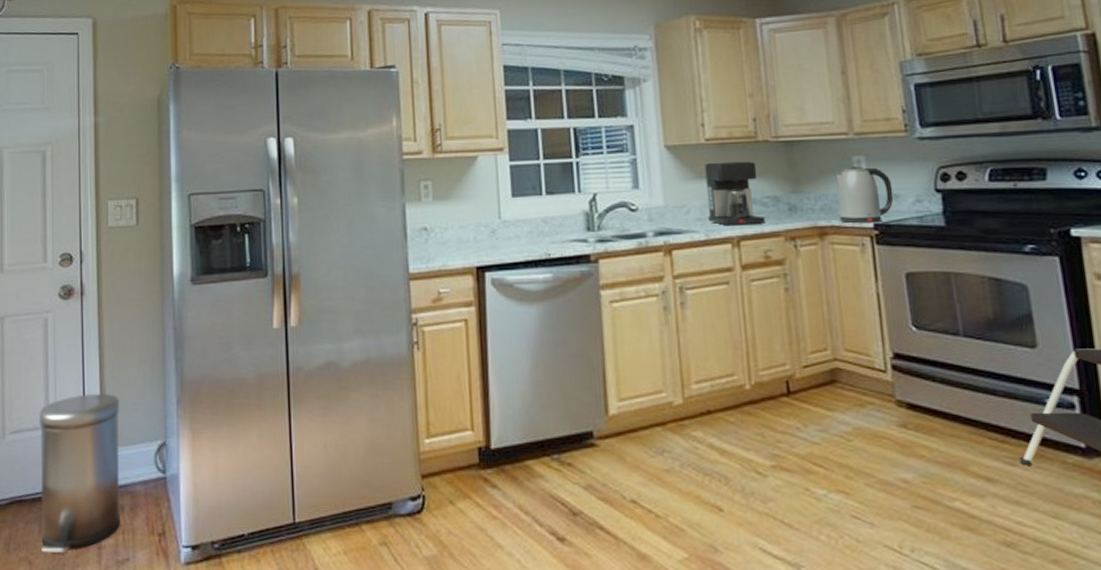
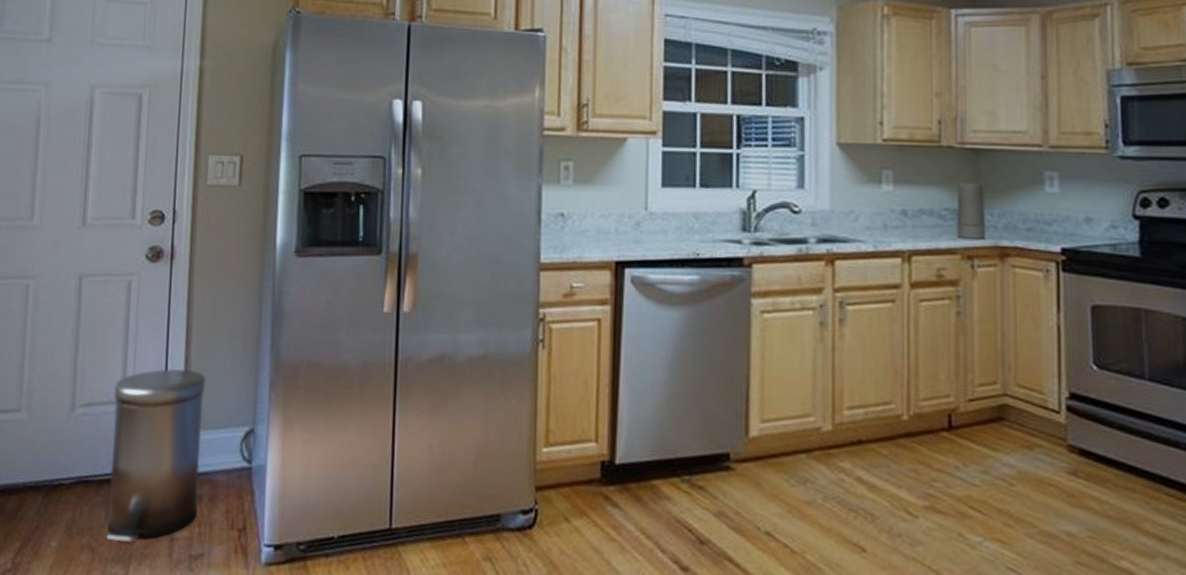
coffee maker: present [704,161,766,226] -> none [877,166,942,239]
canister: none [776,171,805,222] -> present [956,182,986,239]
kettle: present [835,166,894,224] -> none [1024,183,1086,248]

